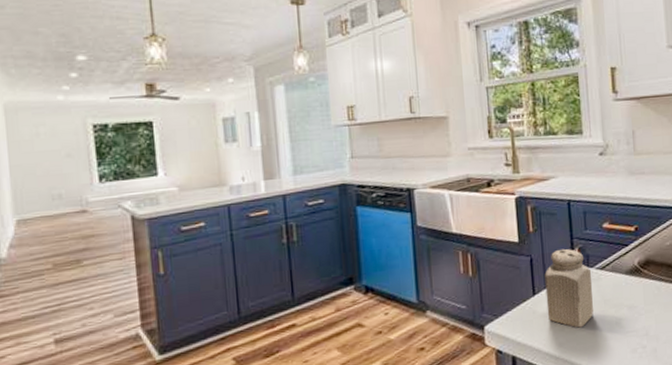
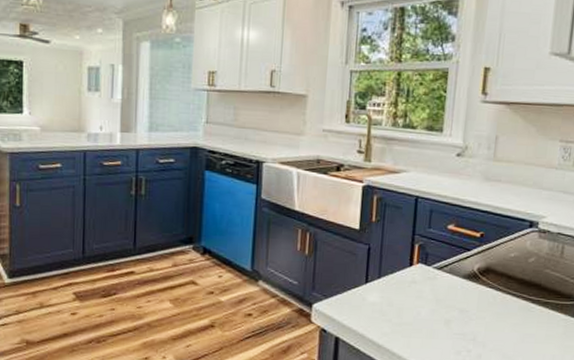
salt shaker: present [544,248,593,328] -> none [376,243,428,322]

